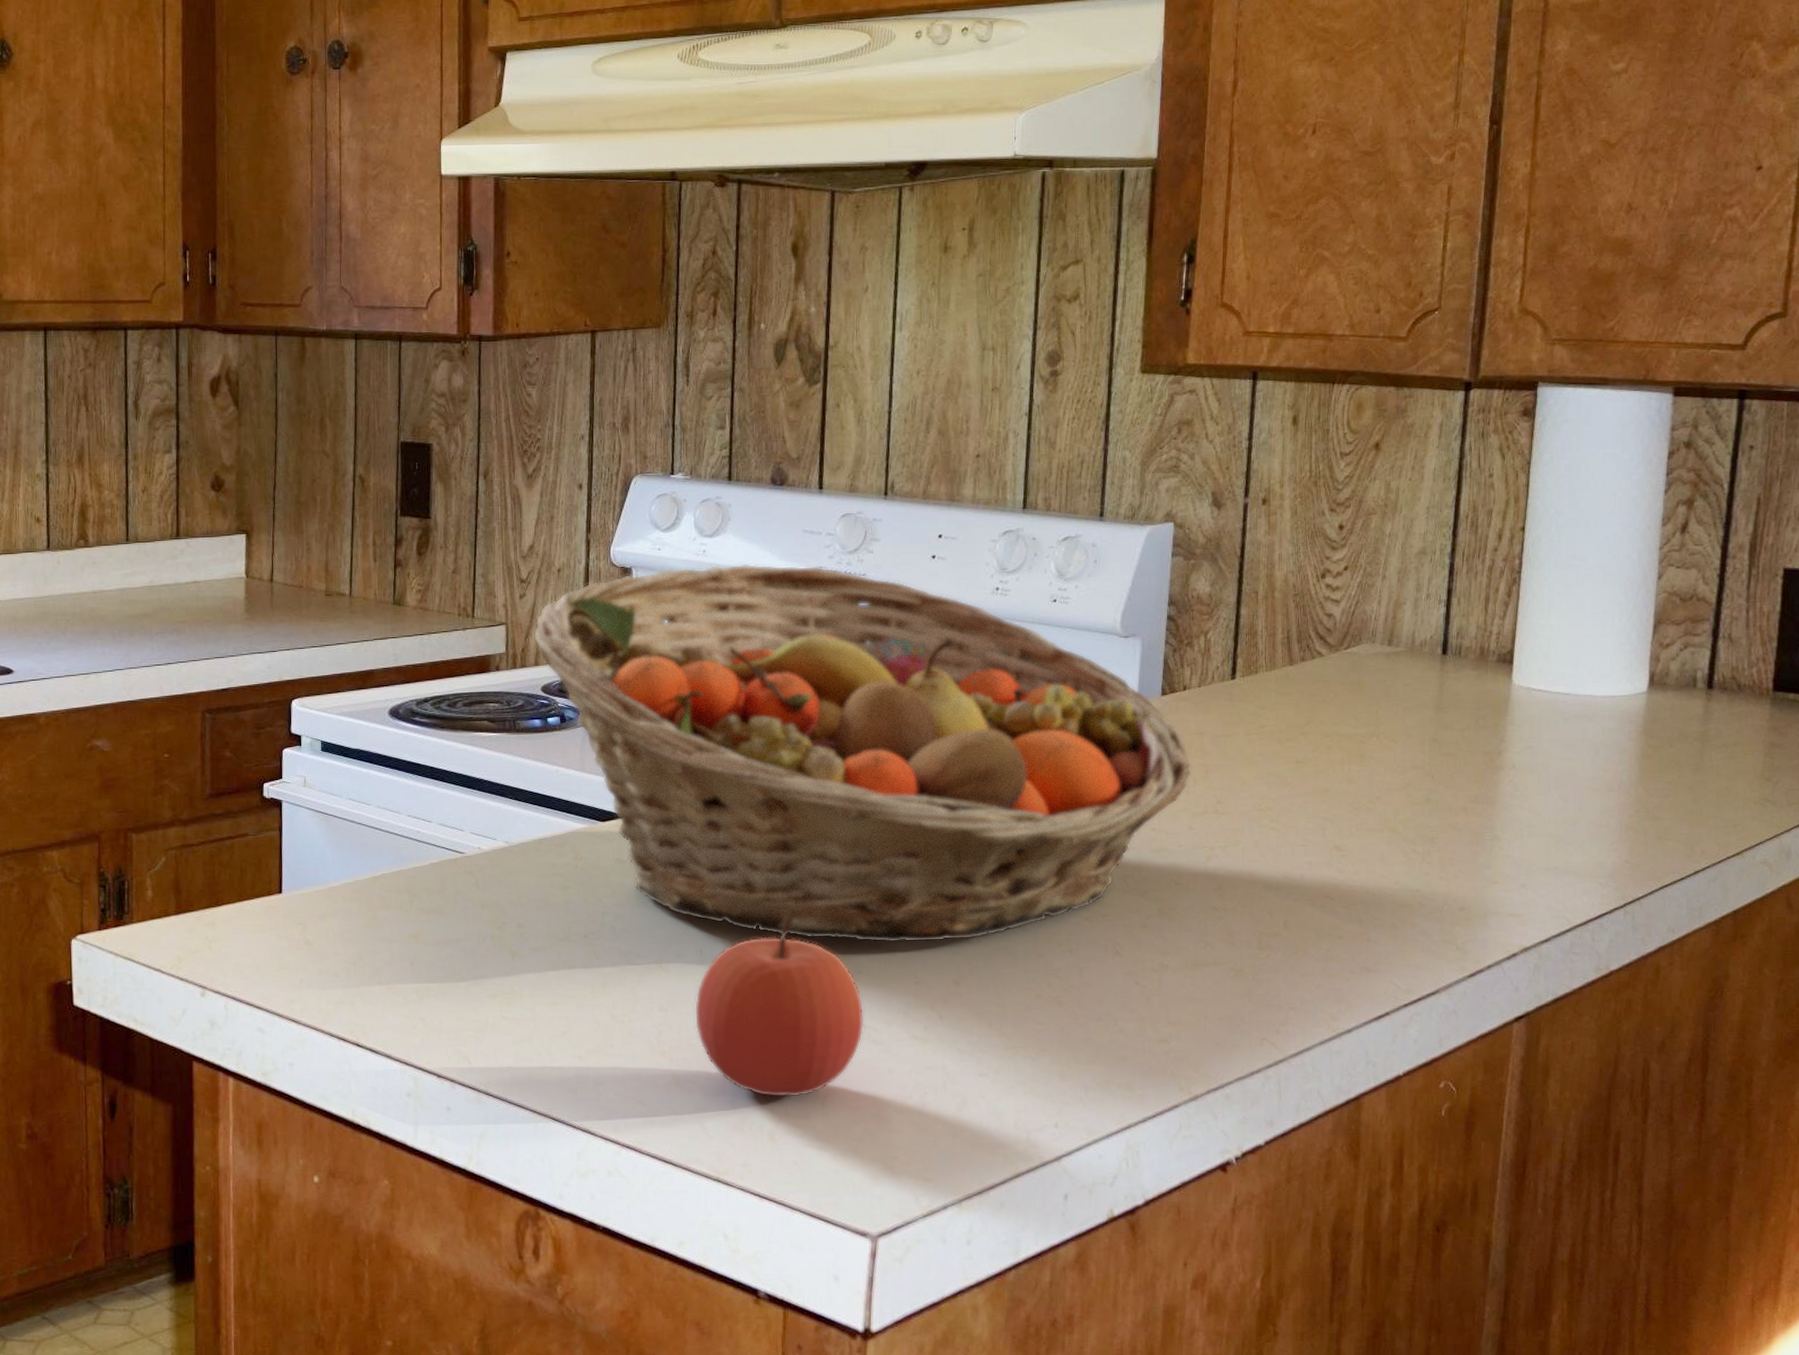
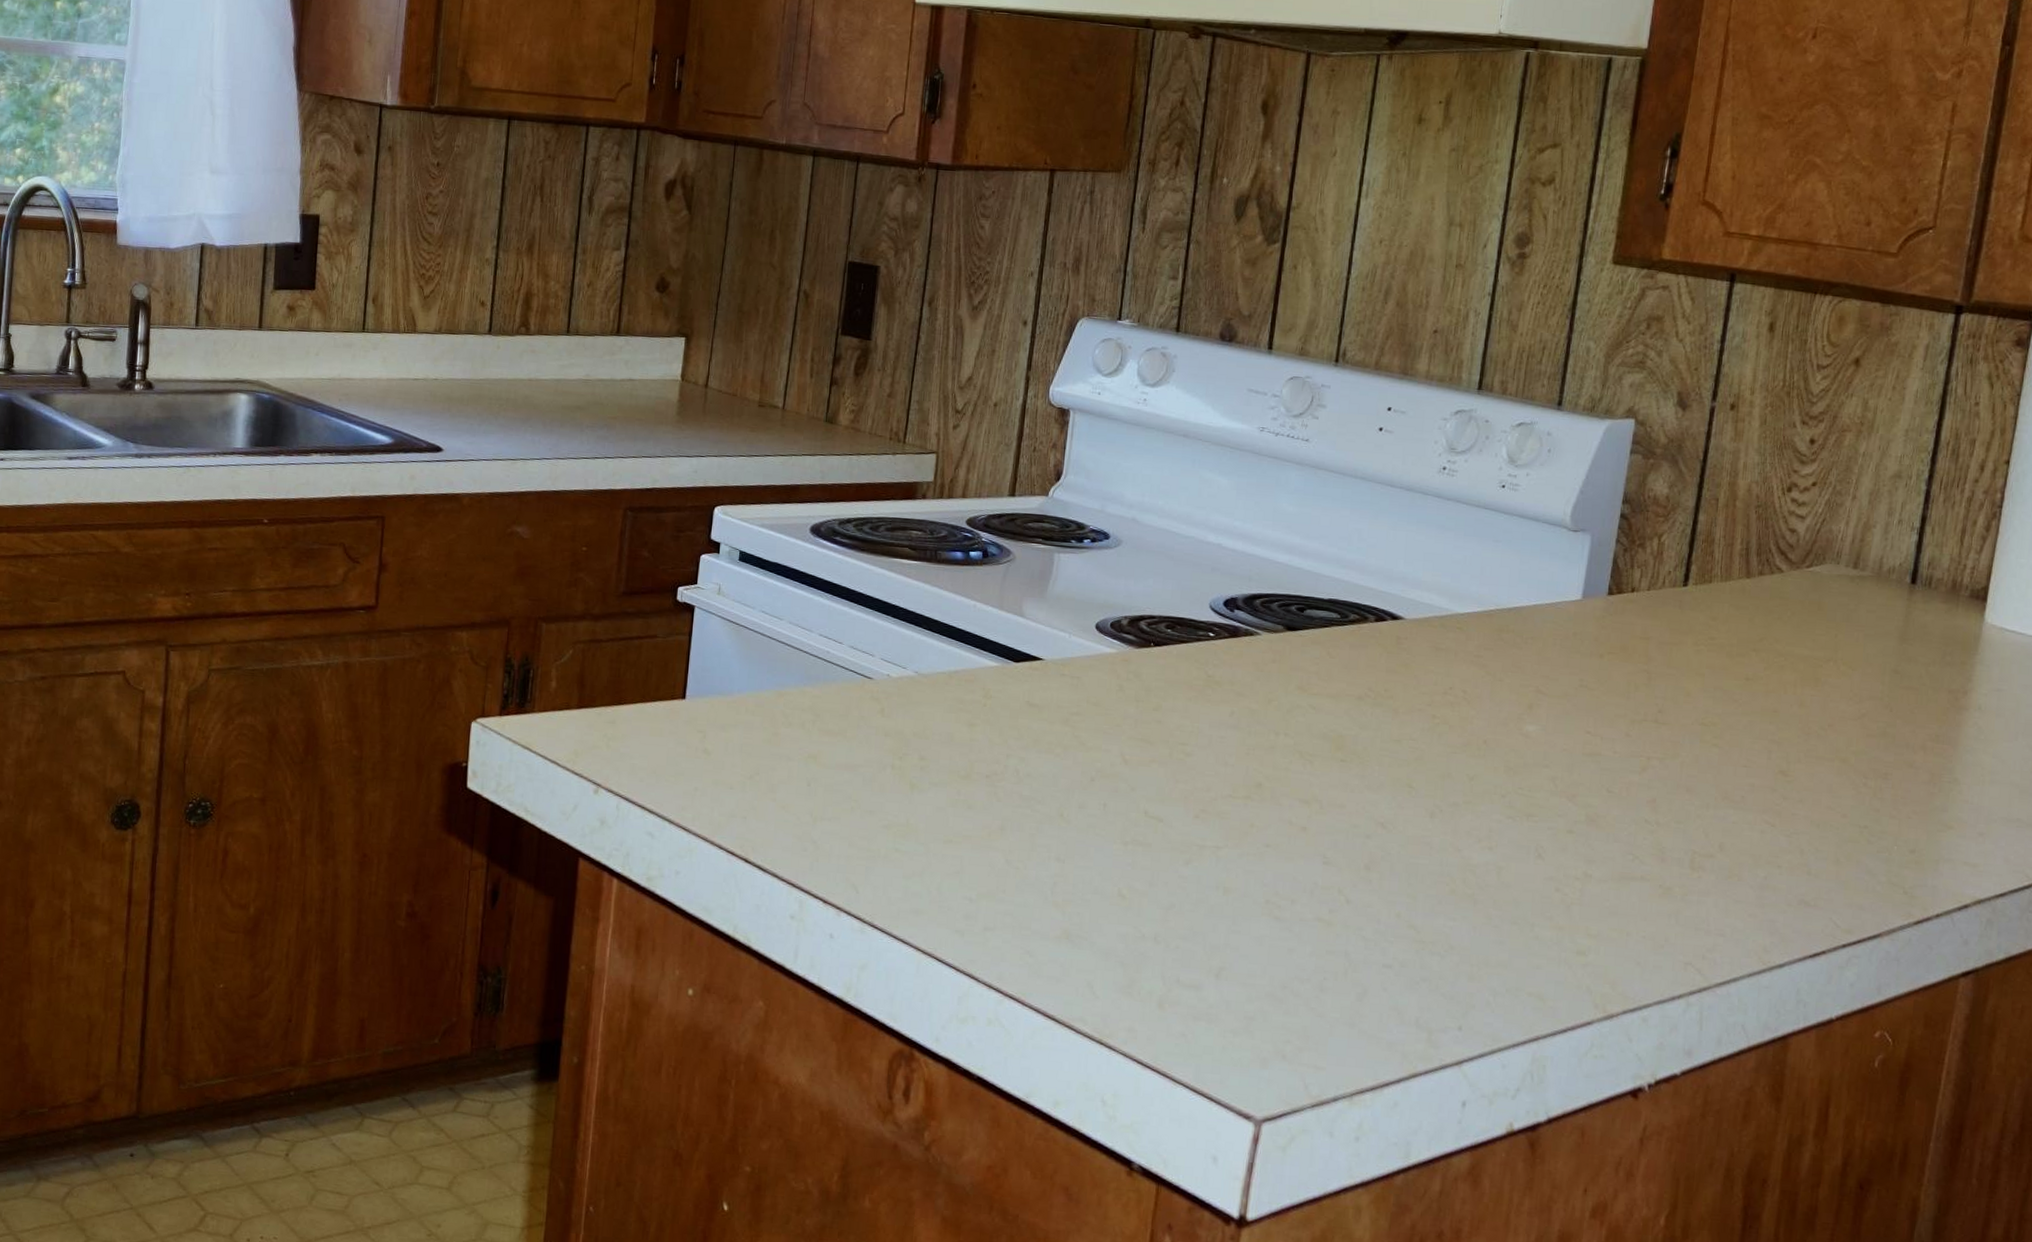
fruit basket: present [533,564,1191,943] -> none [963,413,1634,825]
apple: present [694,911,864,1098] -> none [1091,775,1269,967]

